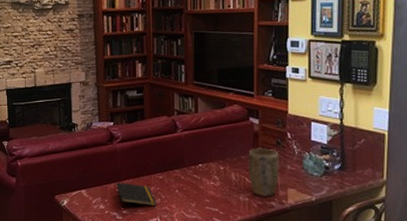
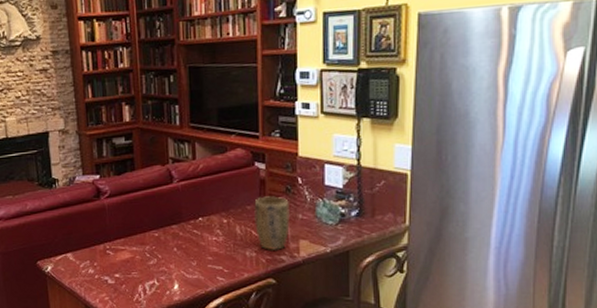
notepad: present [116,182,157,208] -> none [106,243,153,271]

